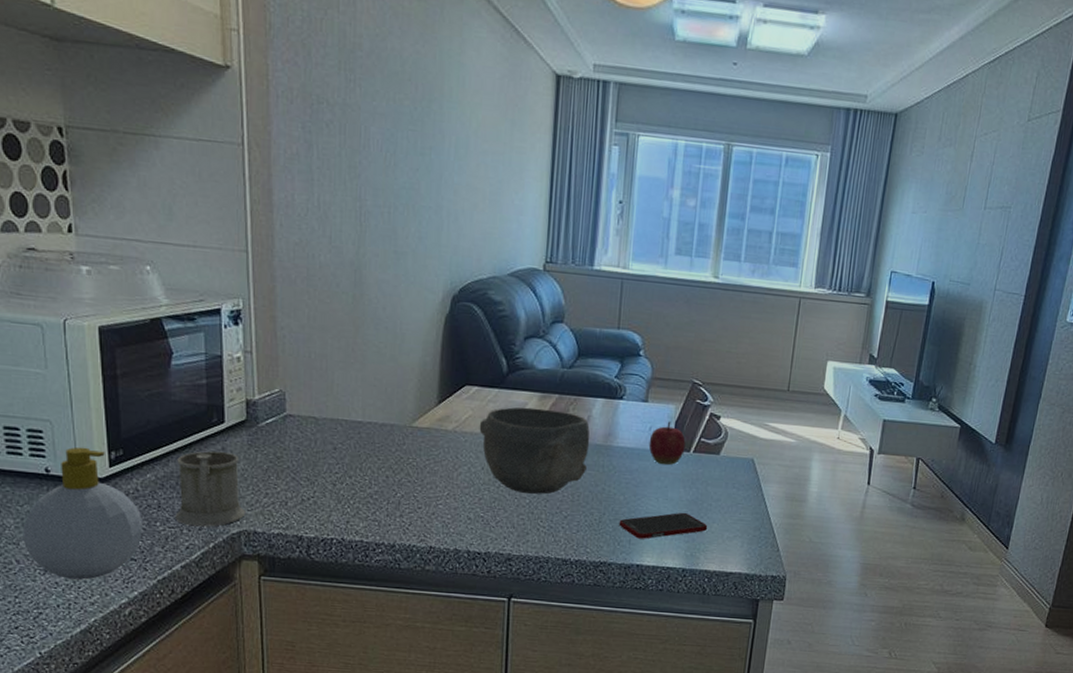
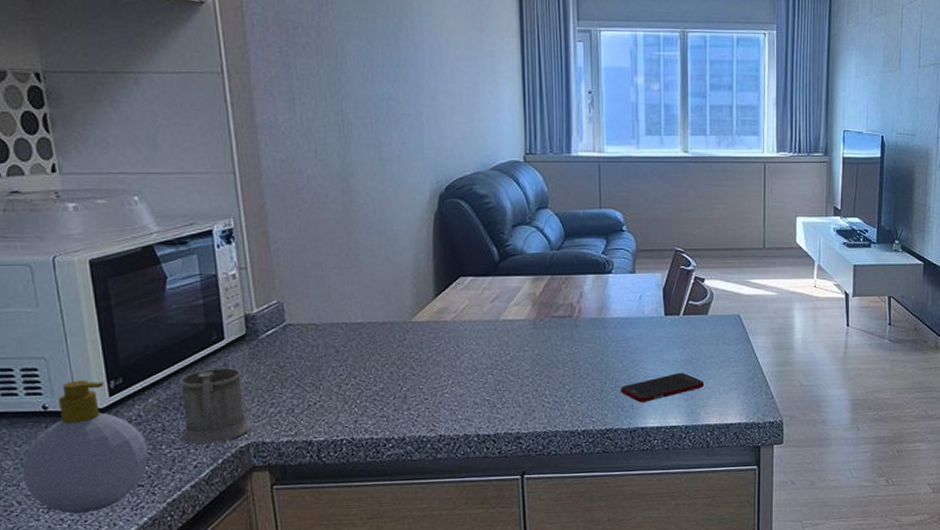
bowl: present [479,407,590,494] -> none [477,290,585,373]
apple: present [648,421,686,465] -> none [640,289,675,329]

